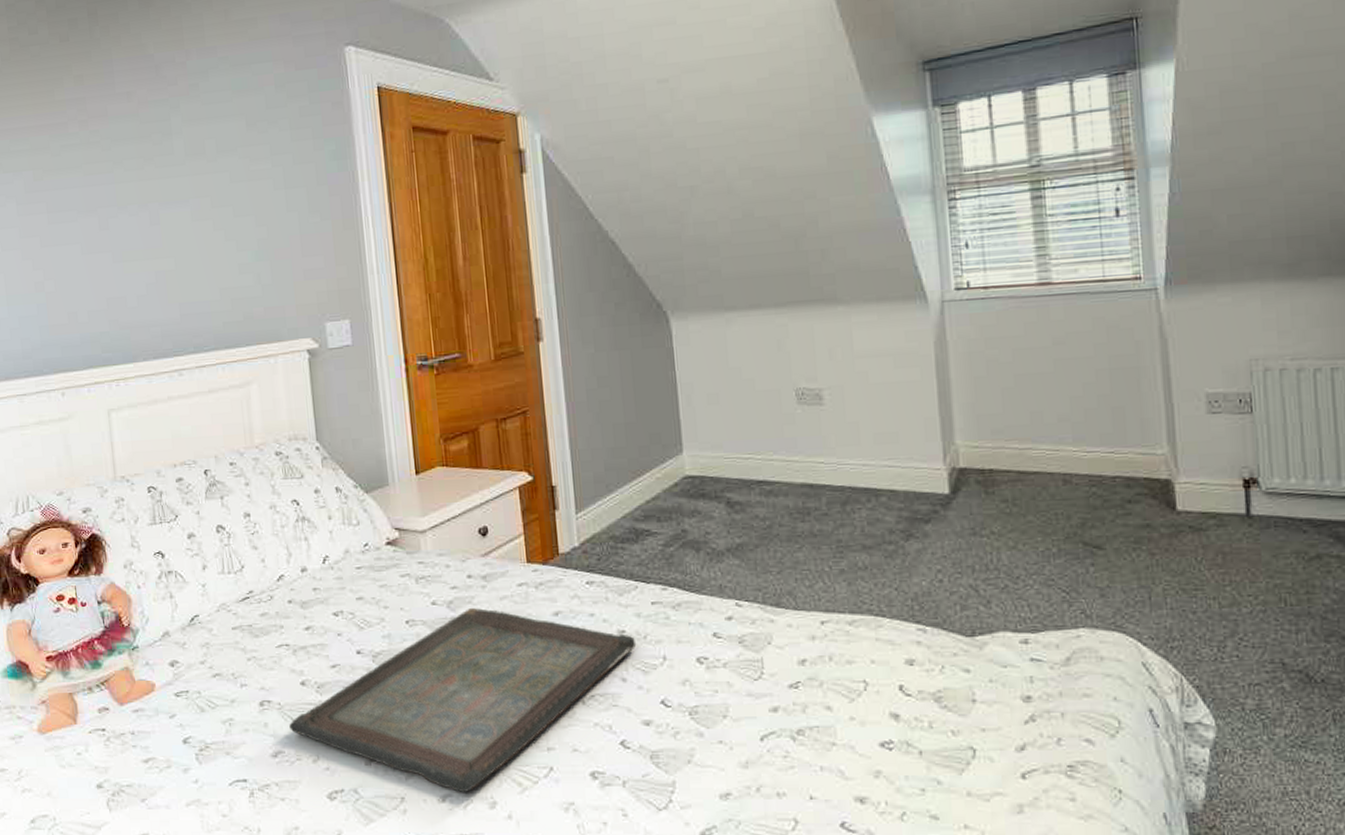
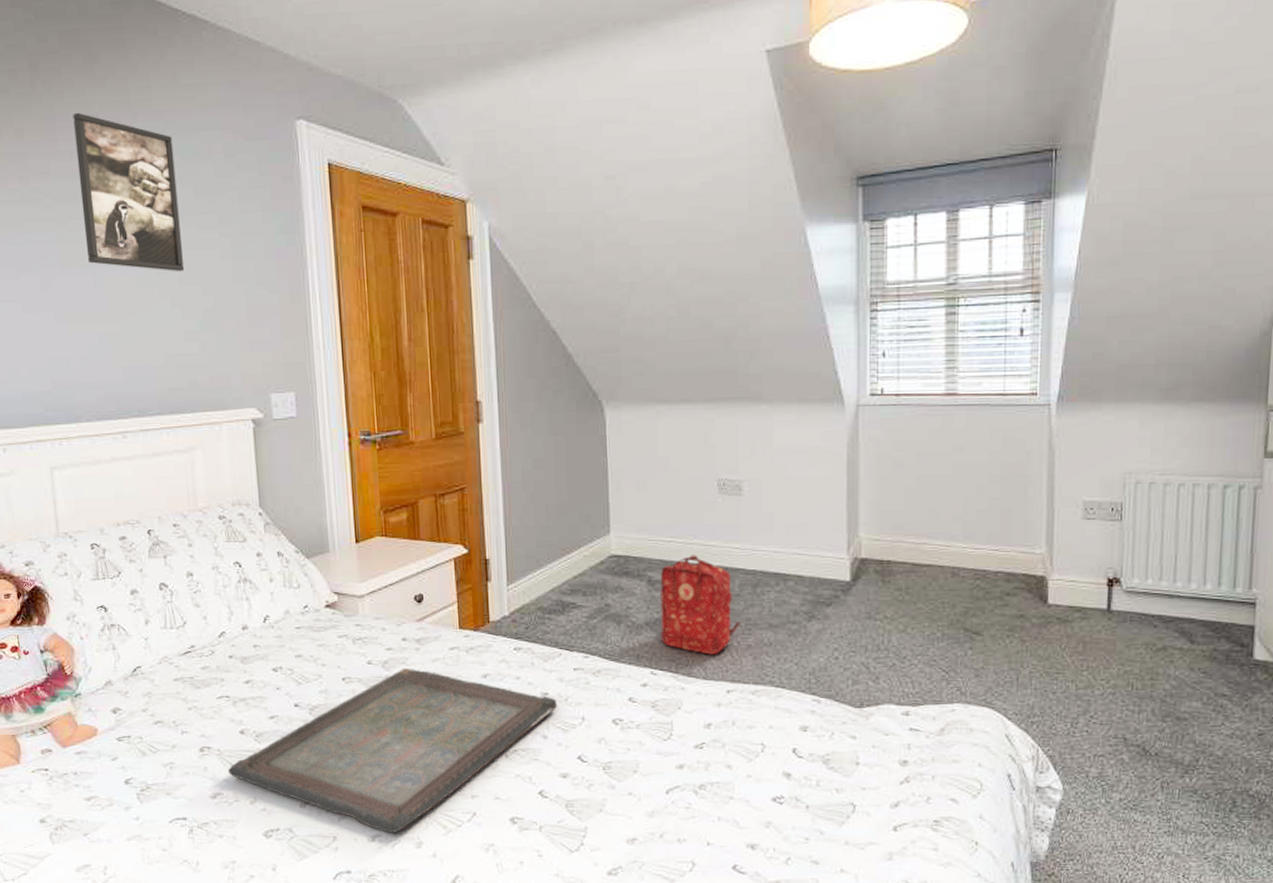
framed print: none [129,54,237,205] -> present [73,112,184,271]
backpack: none [739,472,831,582] -> present [660,555,740,655]

